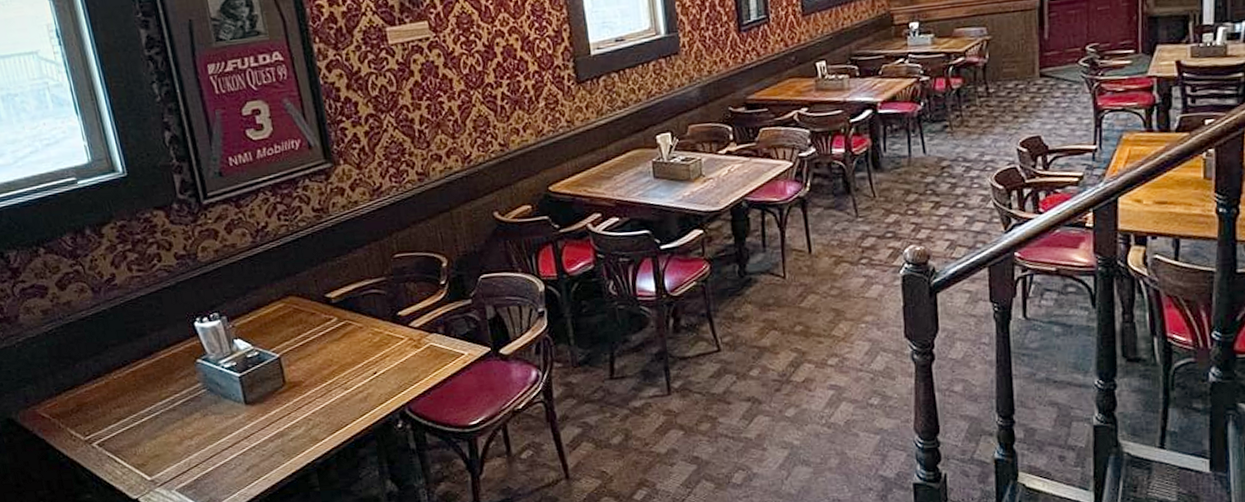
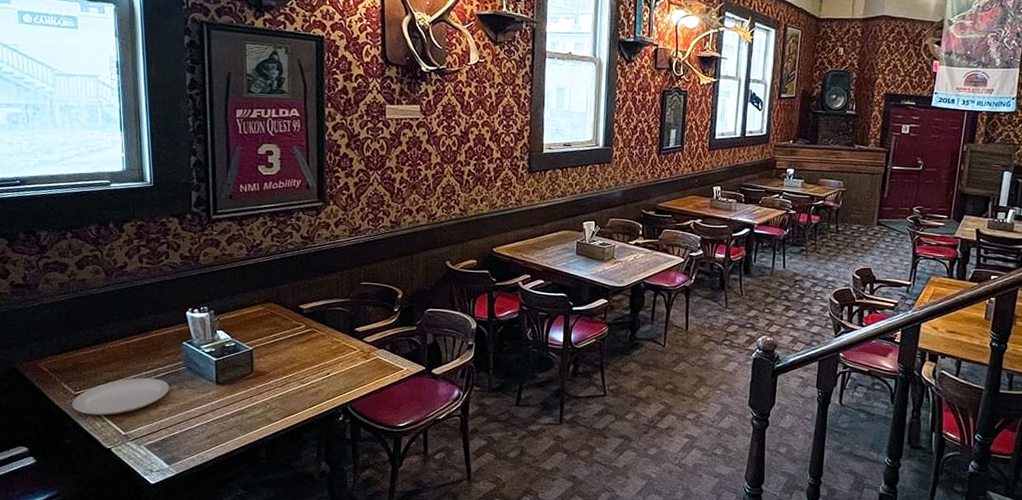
plate: none [83,408,192,462] -> present [71,377,170,416]

